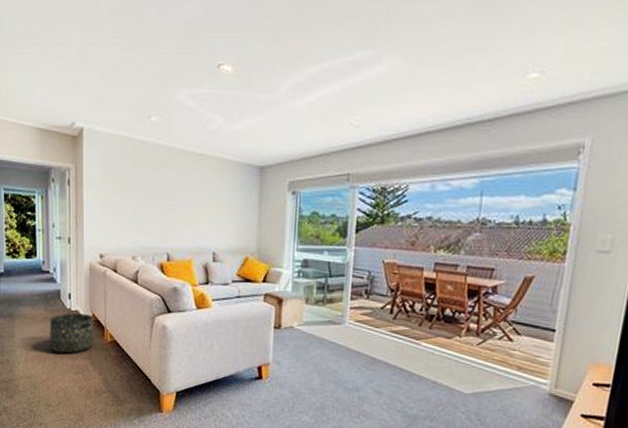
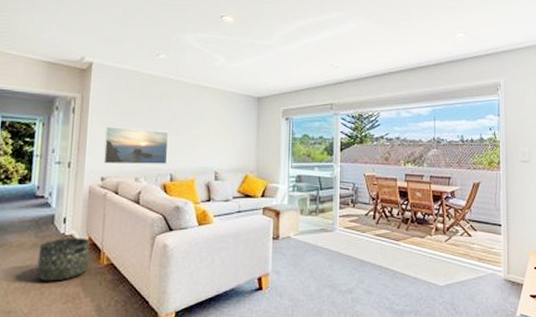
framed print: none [101,200,164,243] -> present [103,126,169,165]

